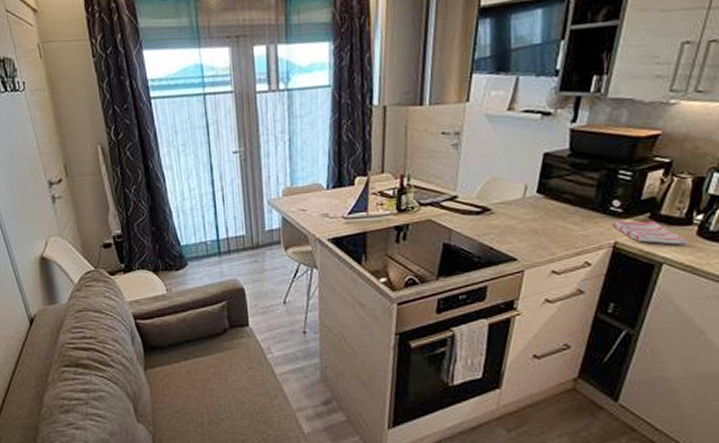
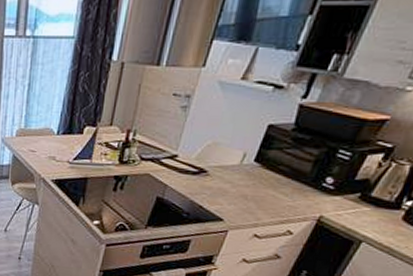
dish towel: present [613,220,687,245] -> none [322,196,391,227]

